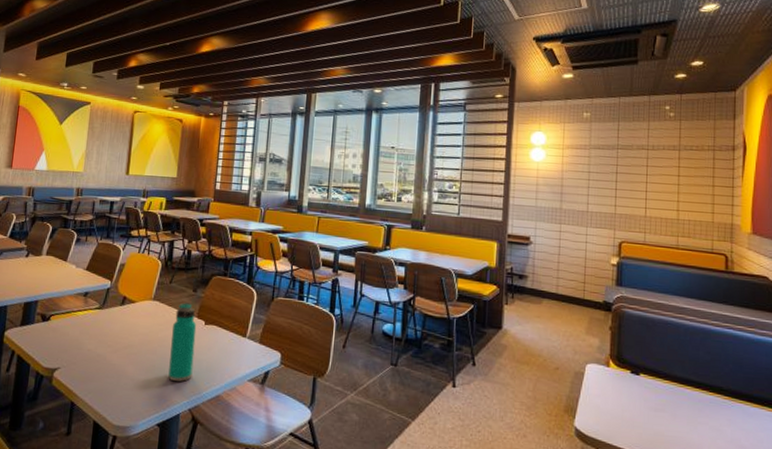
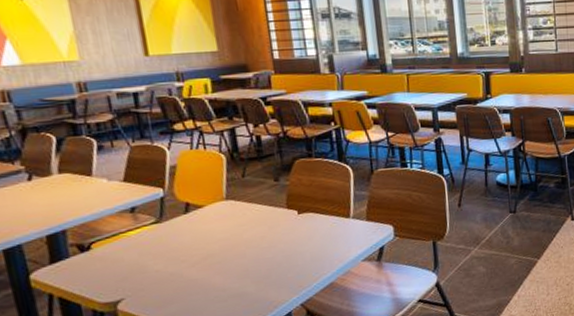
water bottle: present [168,303,197,382] -> none [258,194,297,281]

